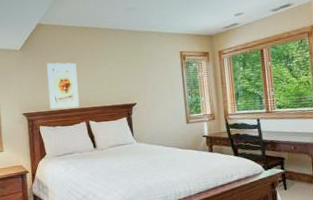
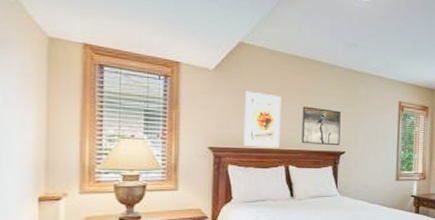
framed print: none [95,68,131,101] -> present [301,106,341,146]

